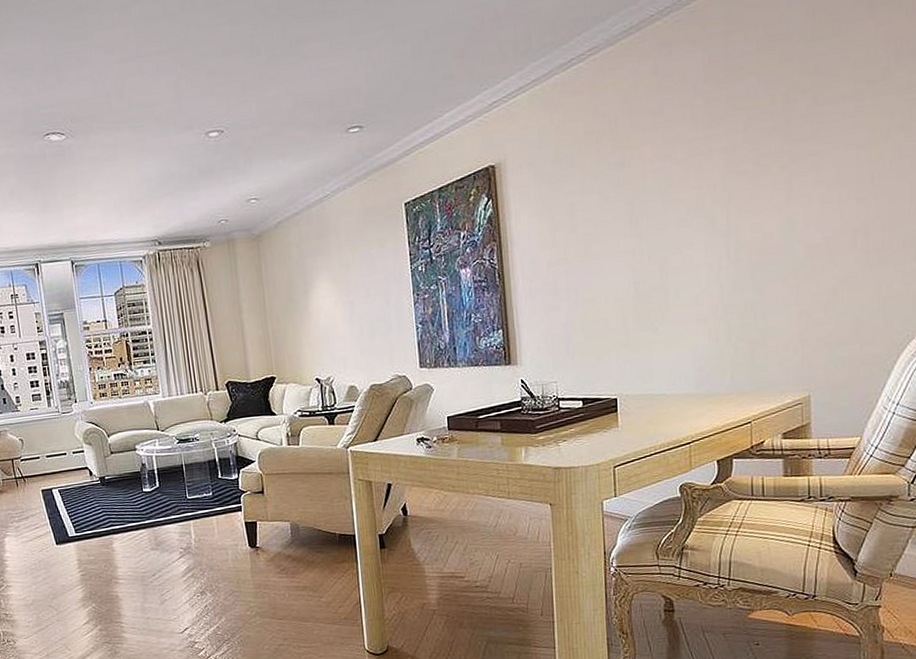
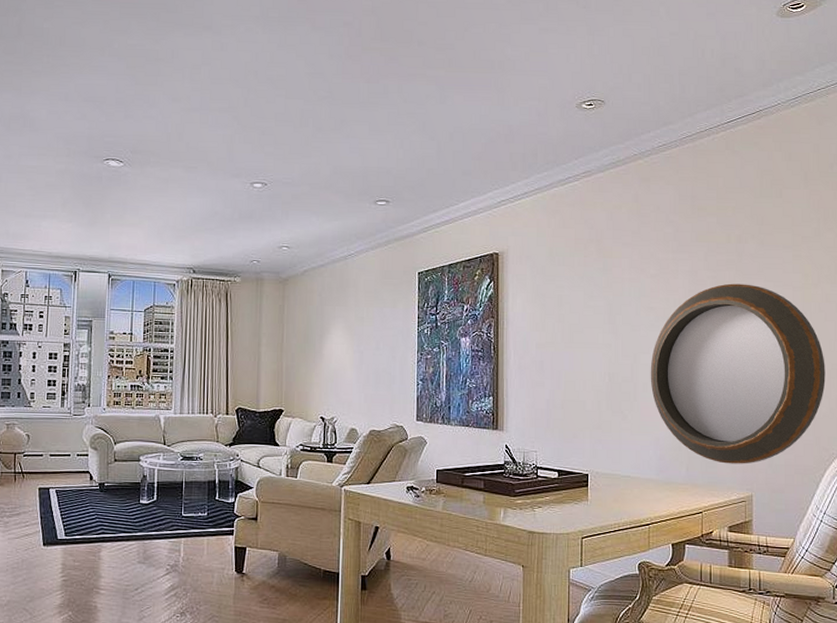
home mirror: none [682,151,898,366] -> present [650,283,826,464]

